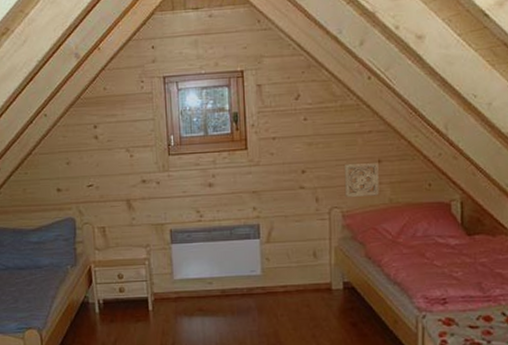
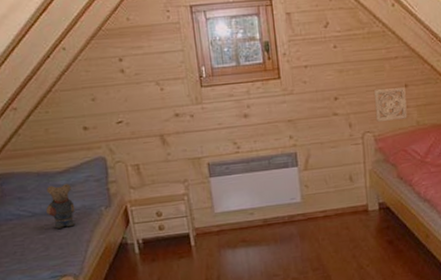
teddy bear: none [18,241,44,283] -> present [46,184,76,229]

